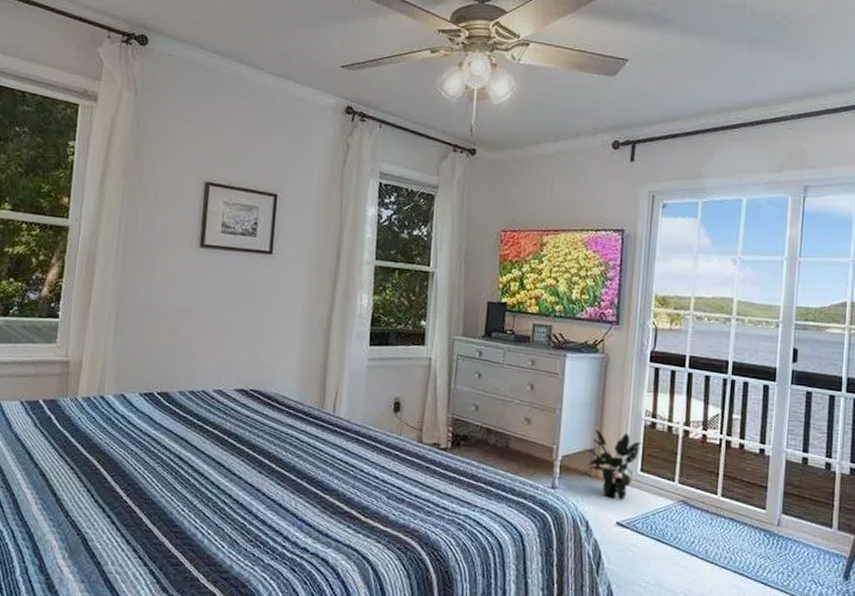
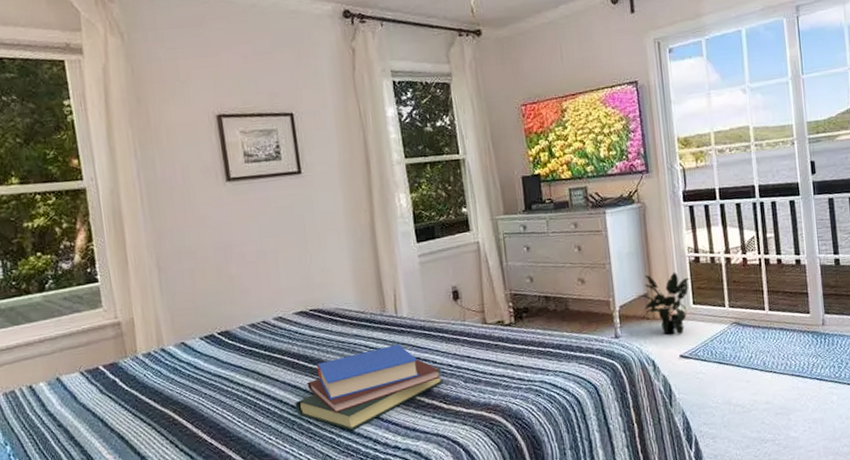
book: none [214,443,368,522] -> present [295,344,444,431]

